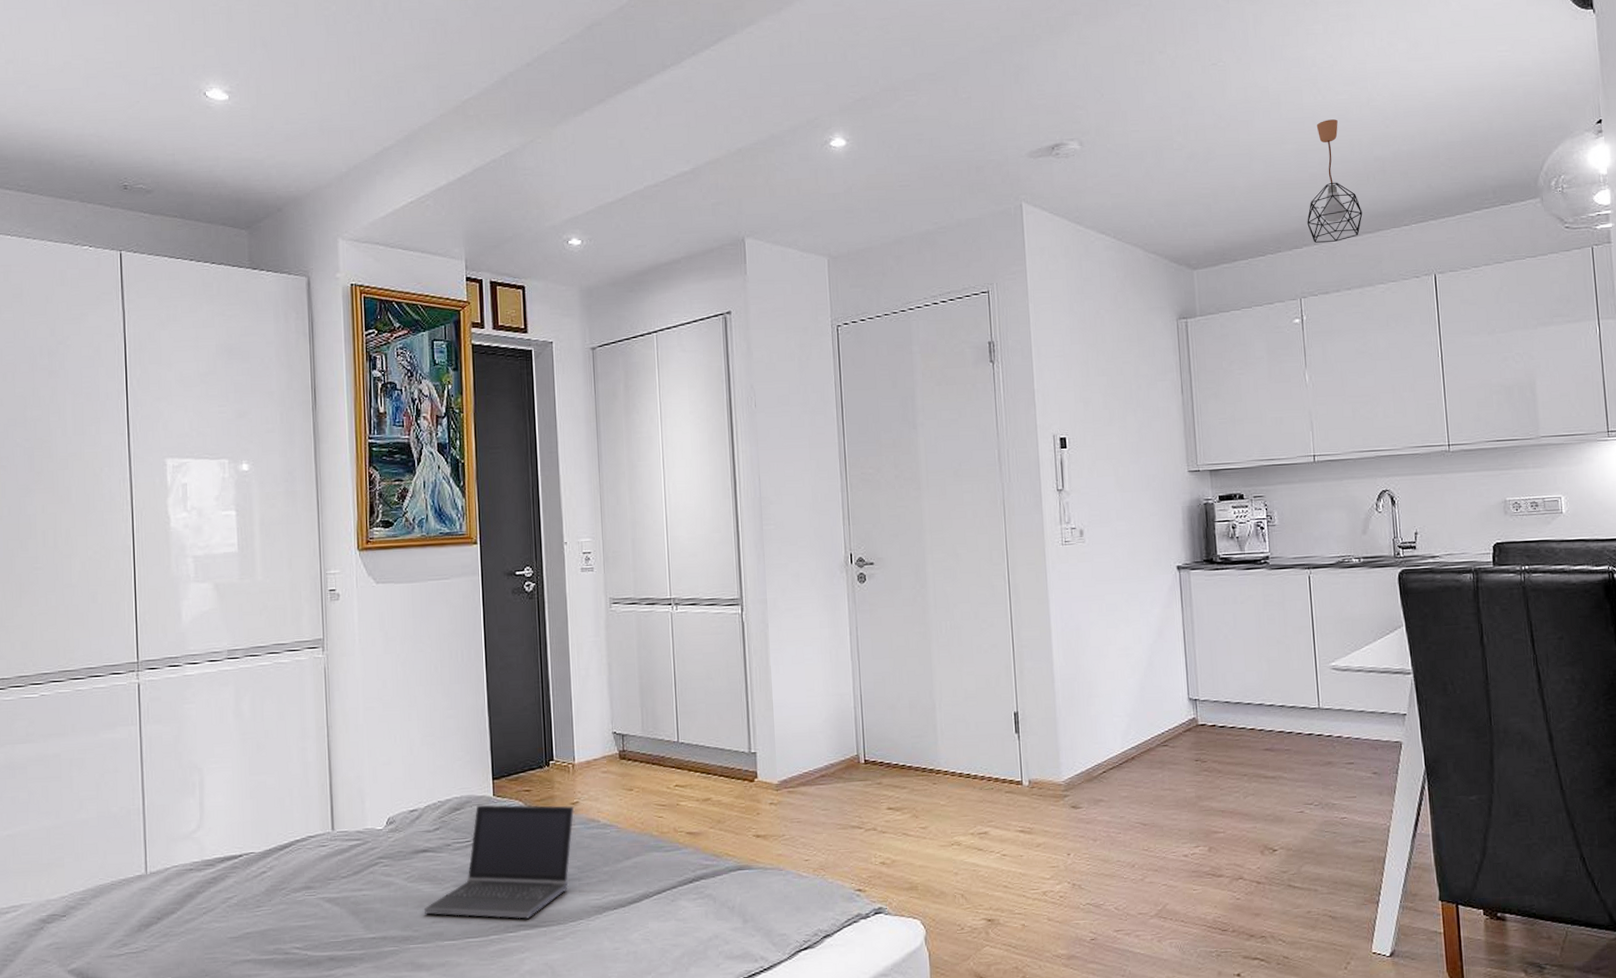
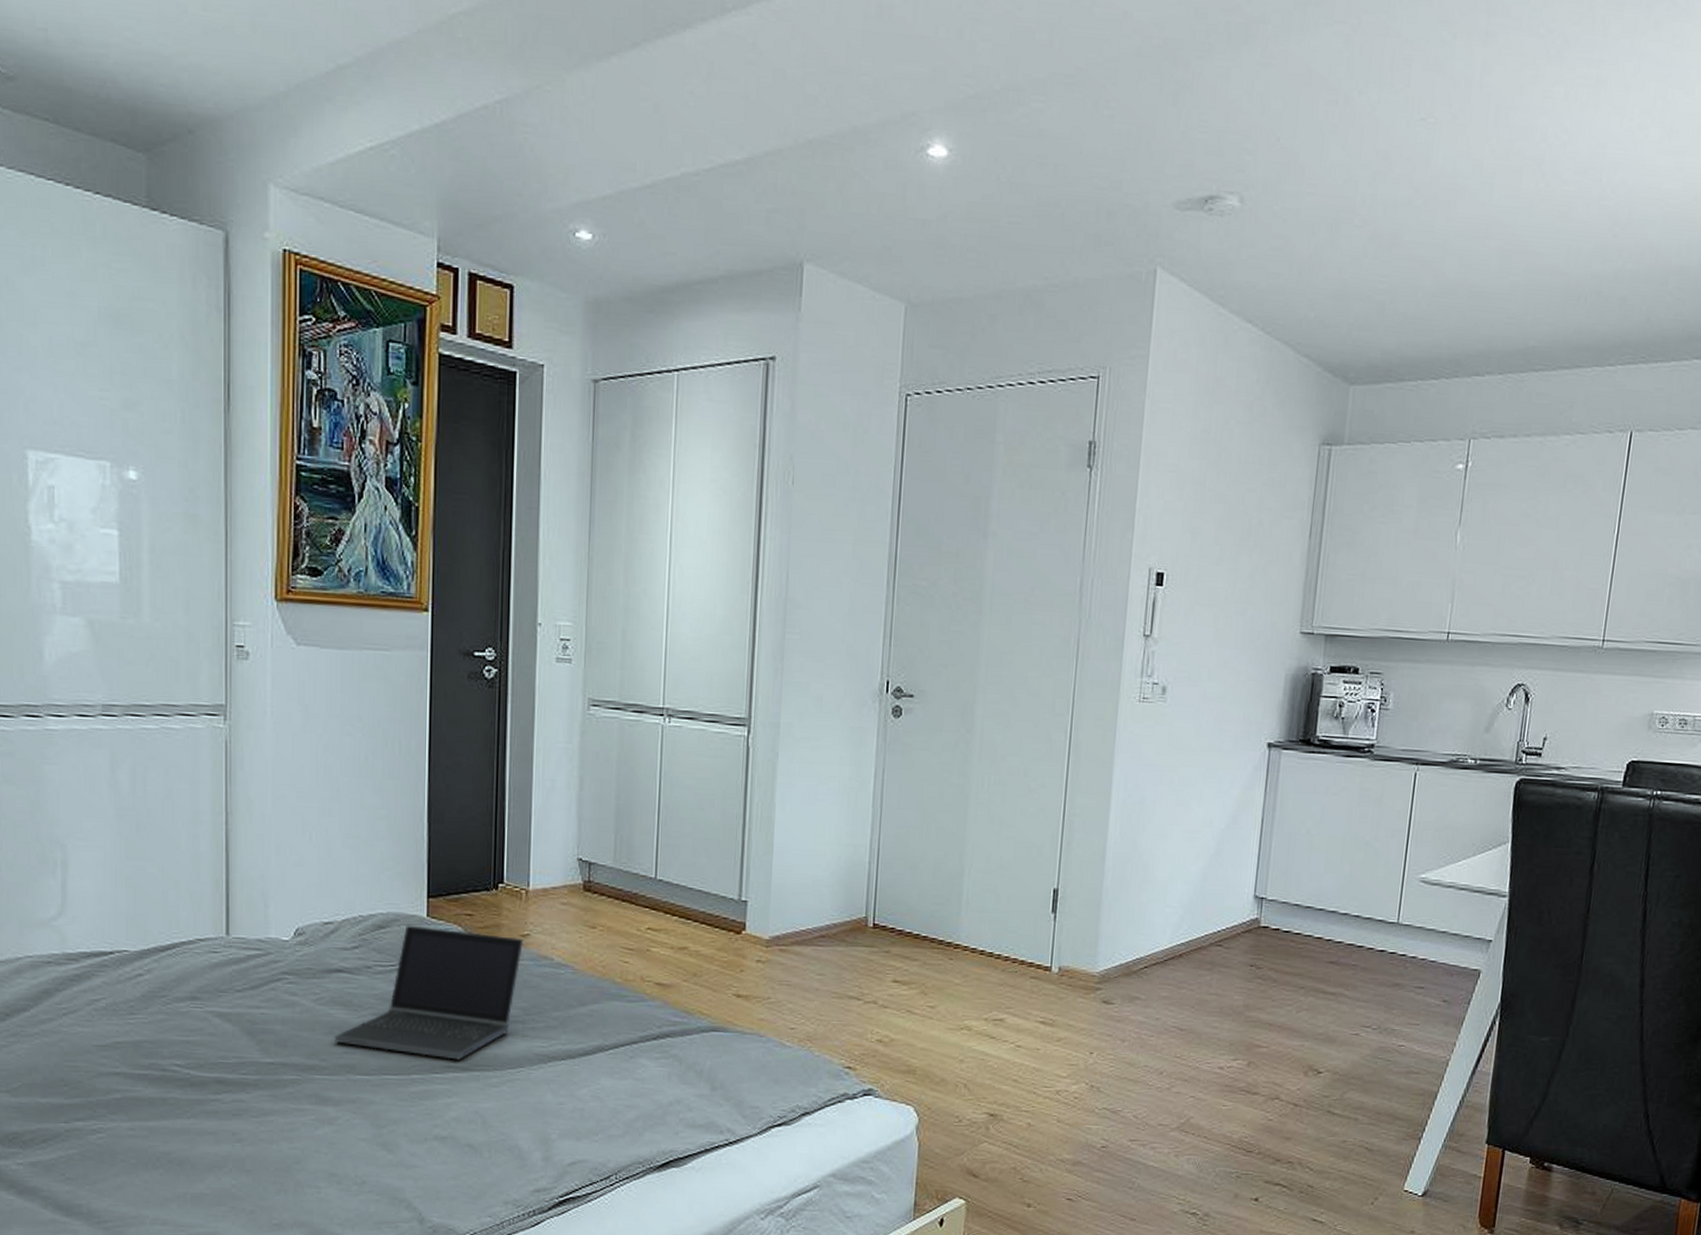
pendant light: present [1307,119,1363,243] -> none [1495,215,1564,374]

